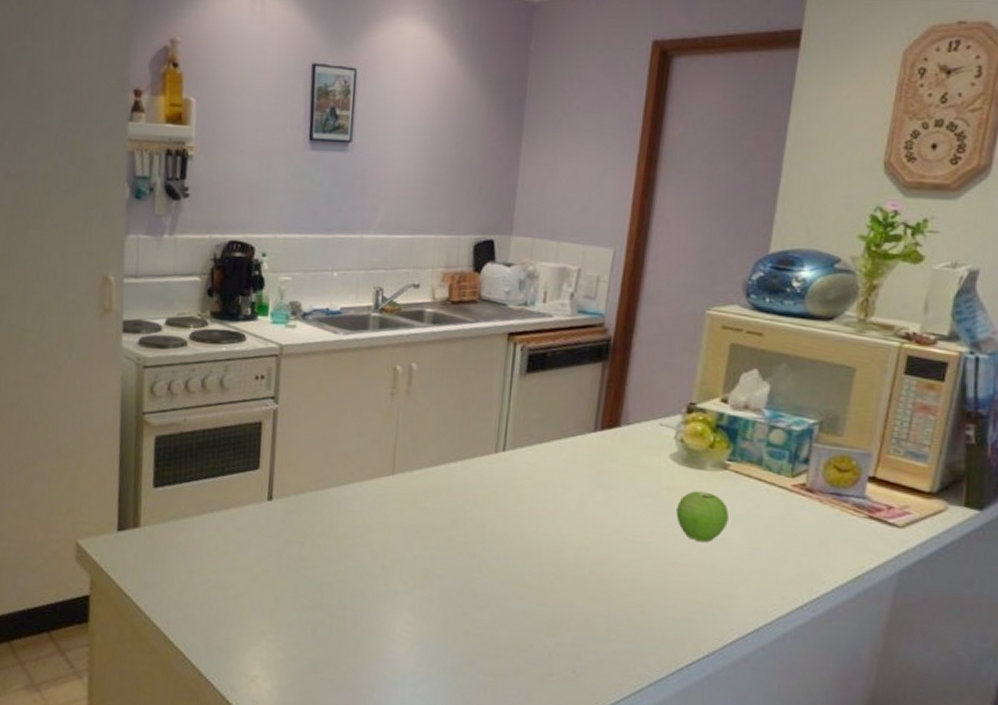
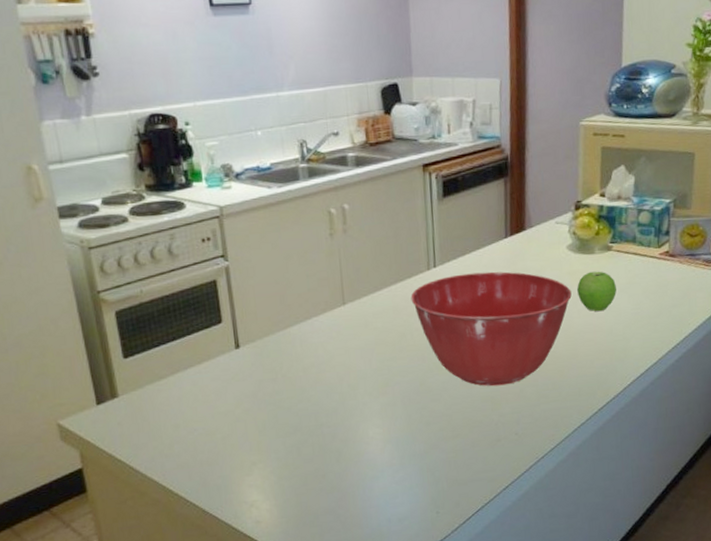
mixing bowl: none [470,464,669,609] -> present [411,271,572,386]

